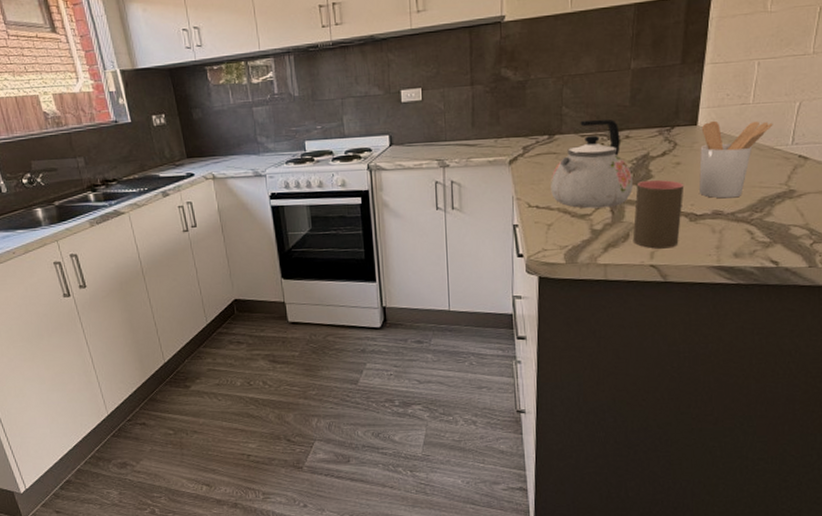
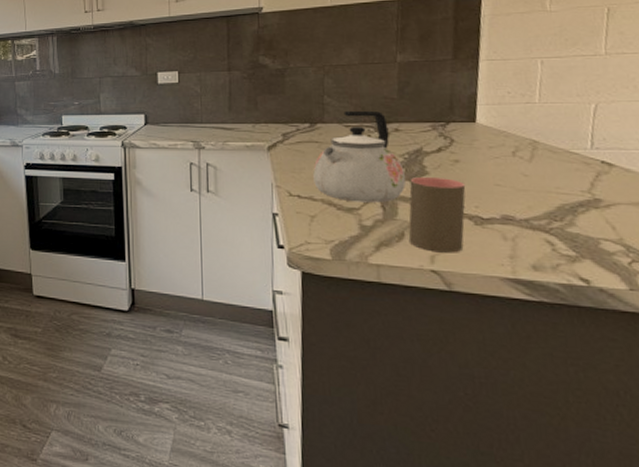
utensil holder: present [699,120,773,199] -> none [481,118,566,203]

